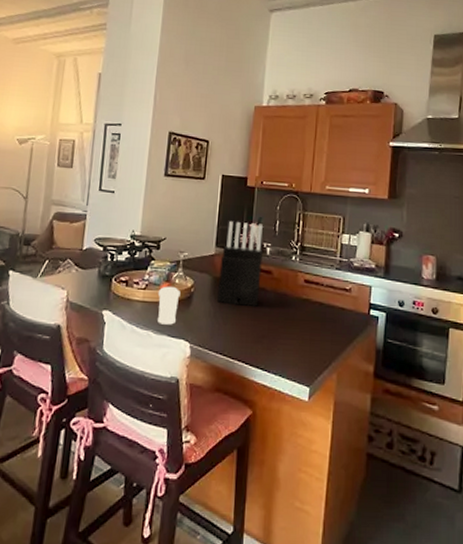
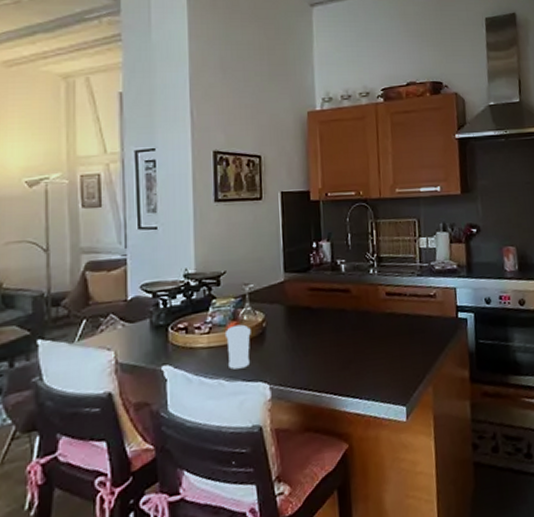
knife block: present [217,220,263,306] -> none [291,239,341,334]

